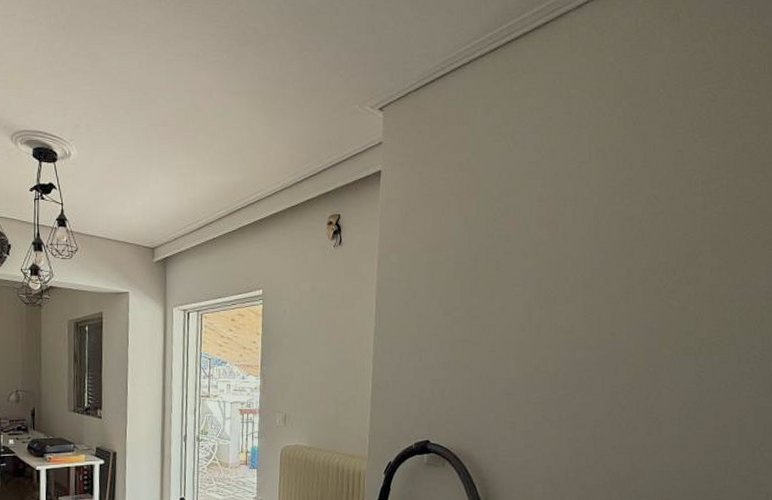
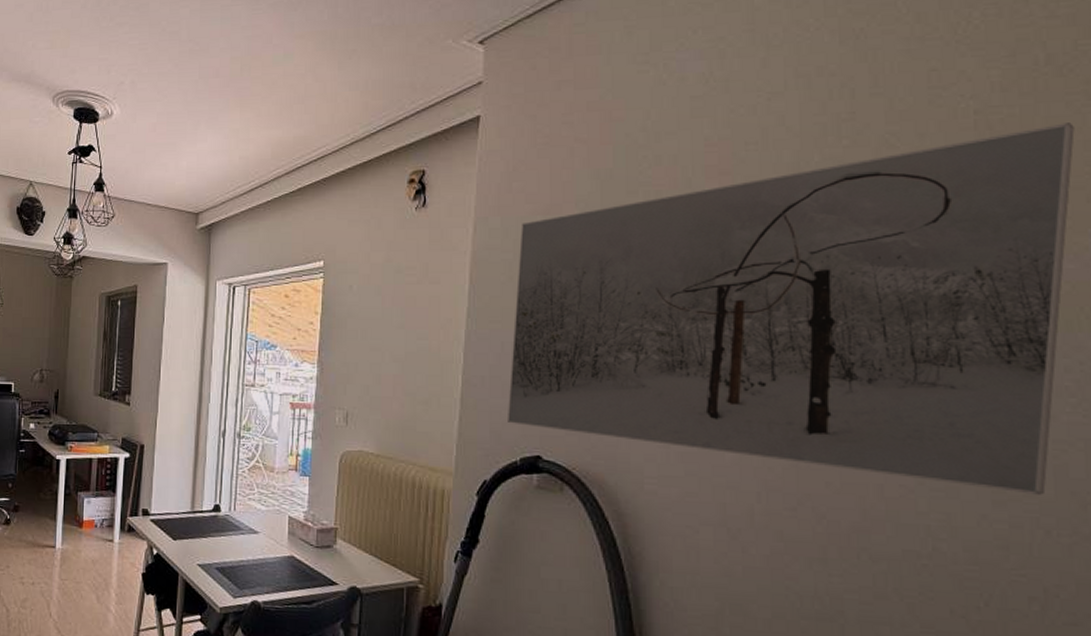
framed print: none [405,192,756,446] -> present [508,122,1075,495]

